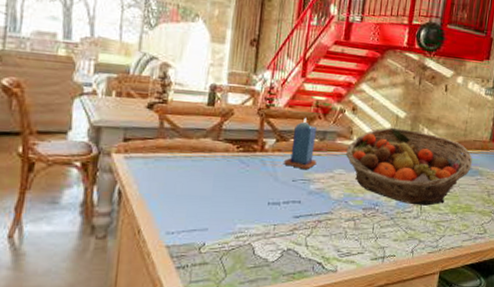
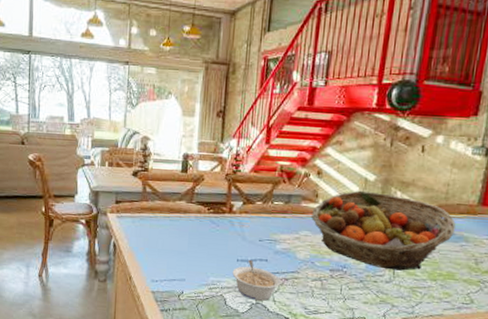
legume: none [262,201,315,246] -> present [232,259,281,301]
candle: present [283,117,317,170] -> none [250,181,282,231]

